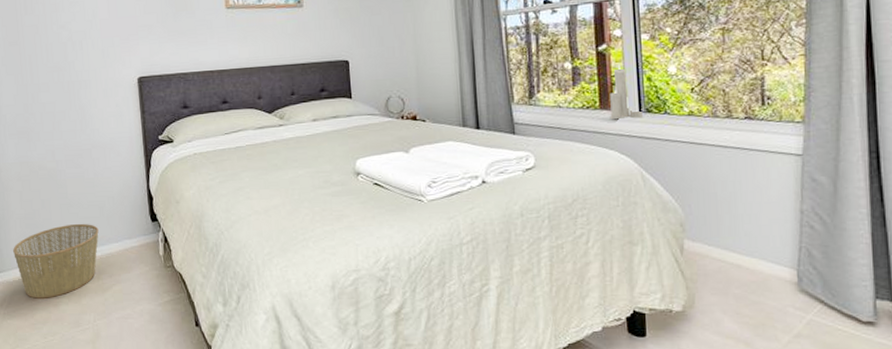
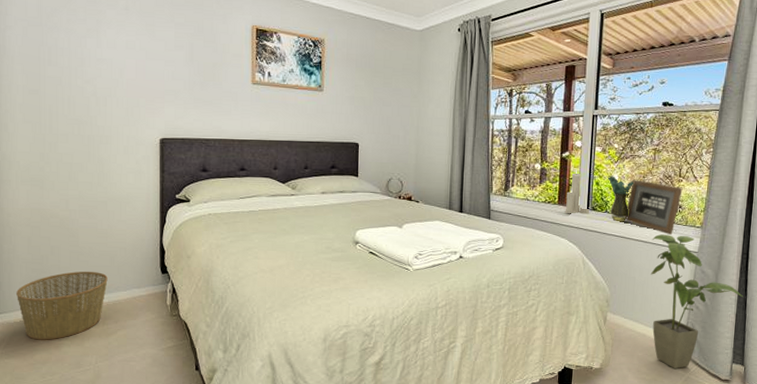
vase: none [662,65,698,125] -> present [608,174,634,222]
picture frame: none [693,69,769,135] -> present [625,180,683,235]
house plant: none [735,135,878,310] -> present [650,234,743,369]

